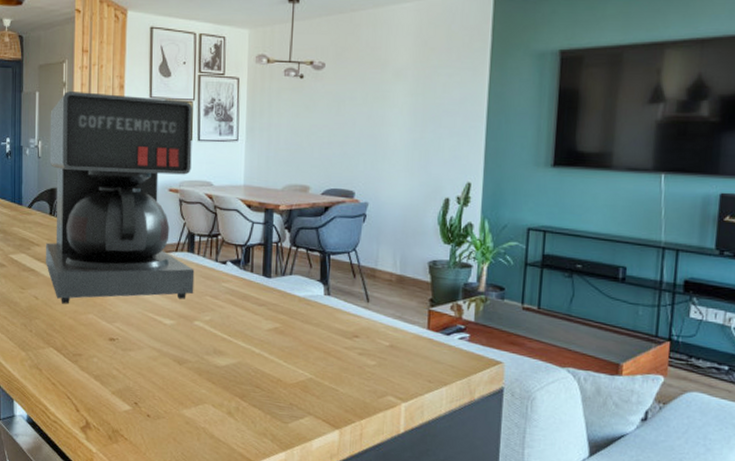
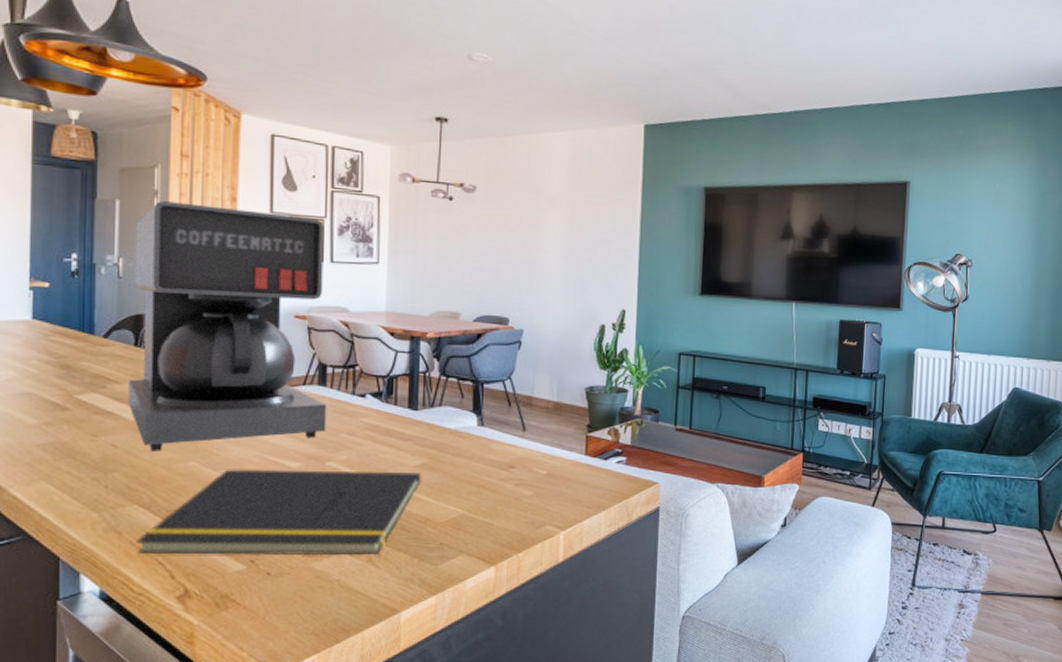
notepad: none [51,322,274,408] -> present [136,469,422,556]

